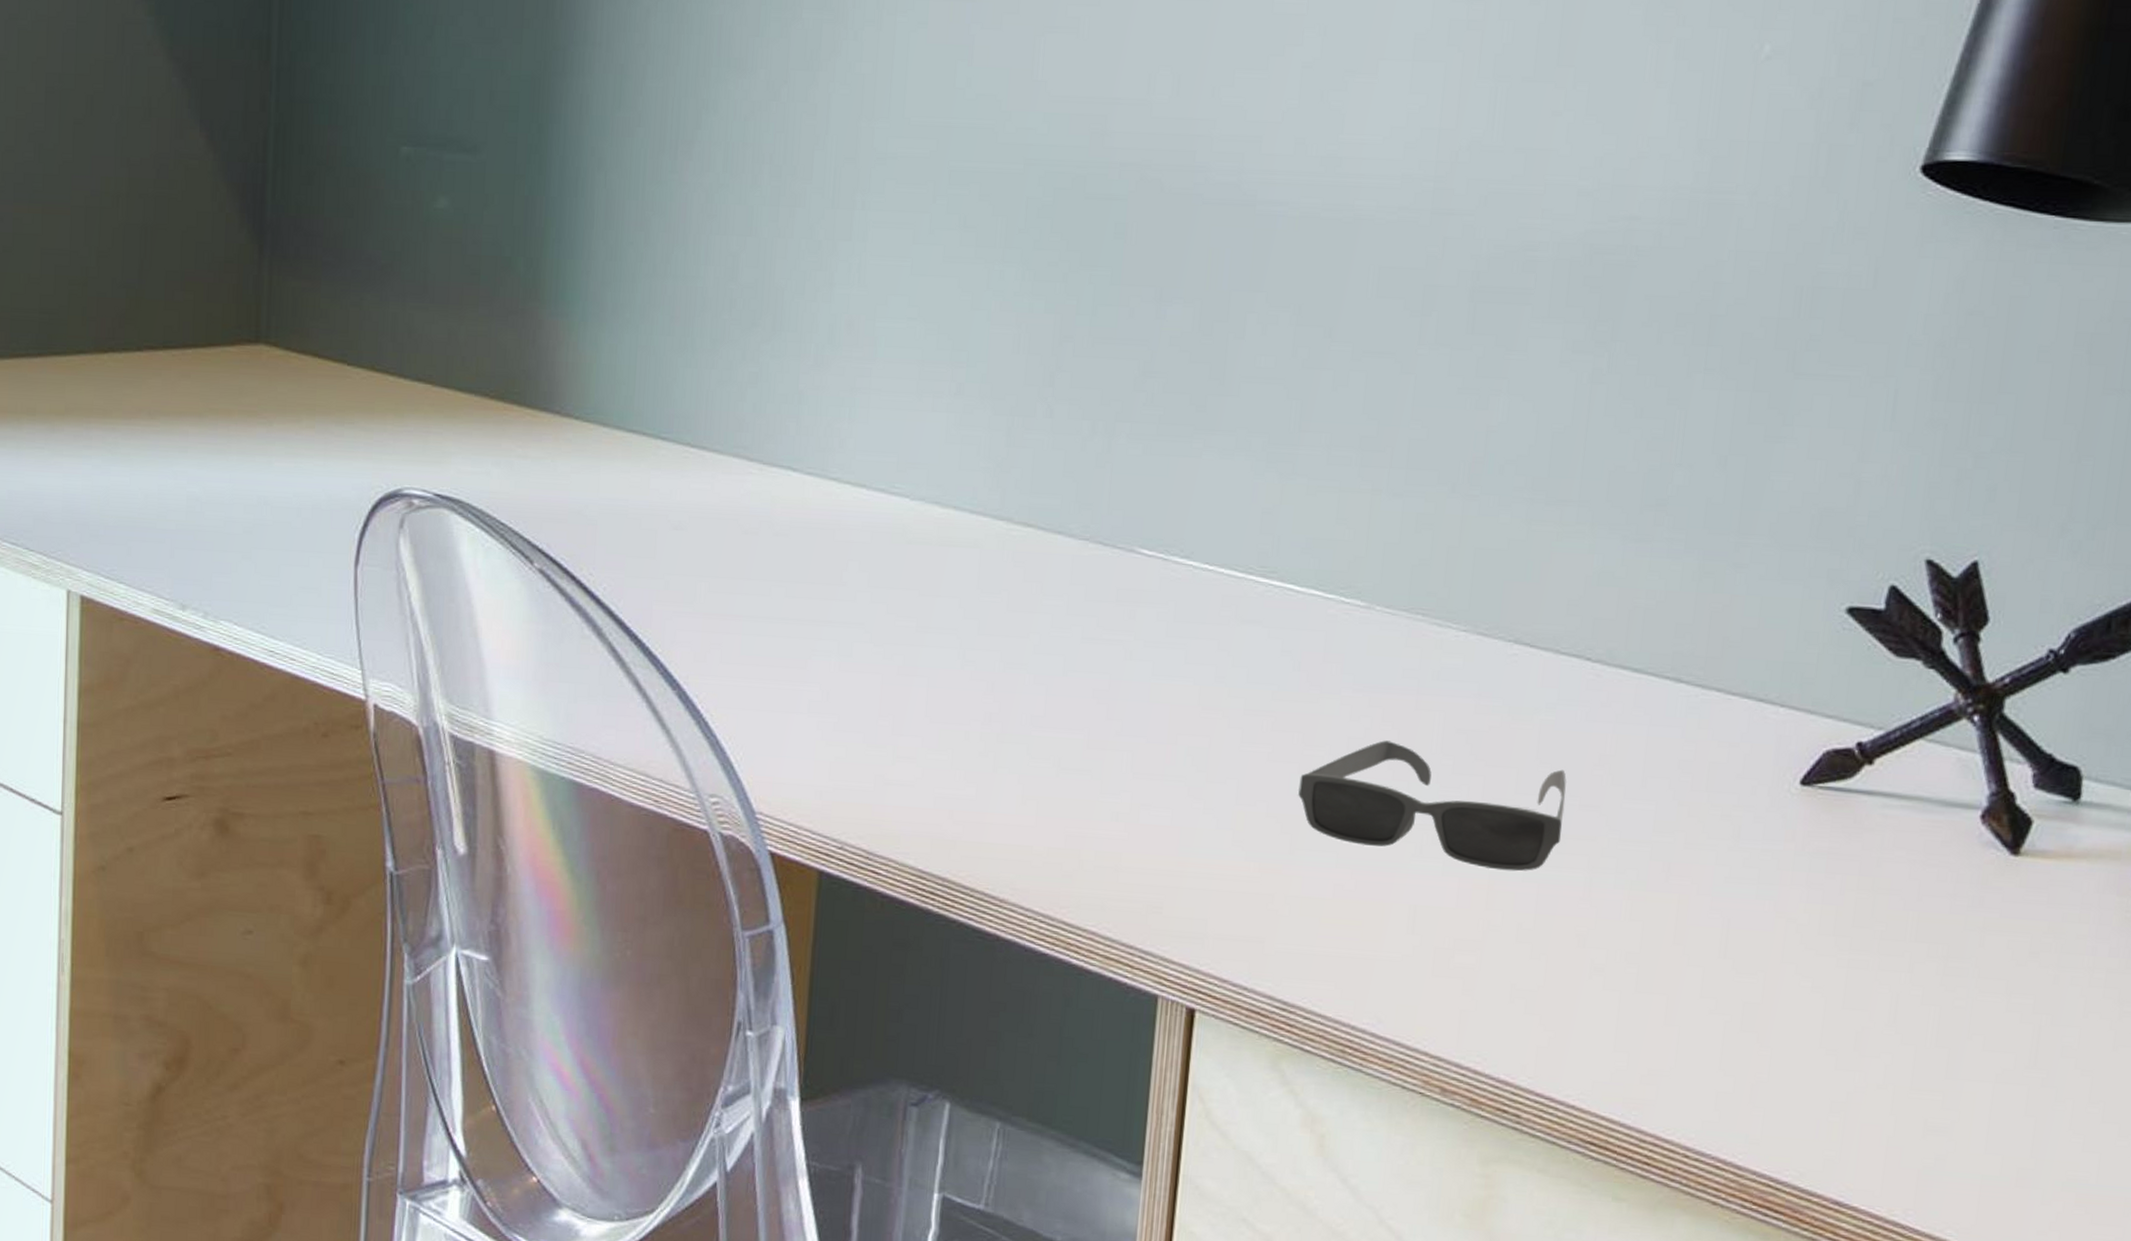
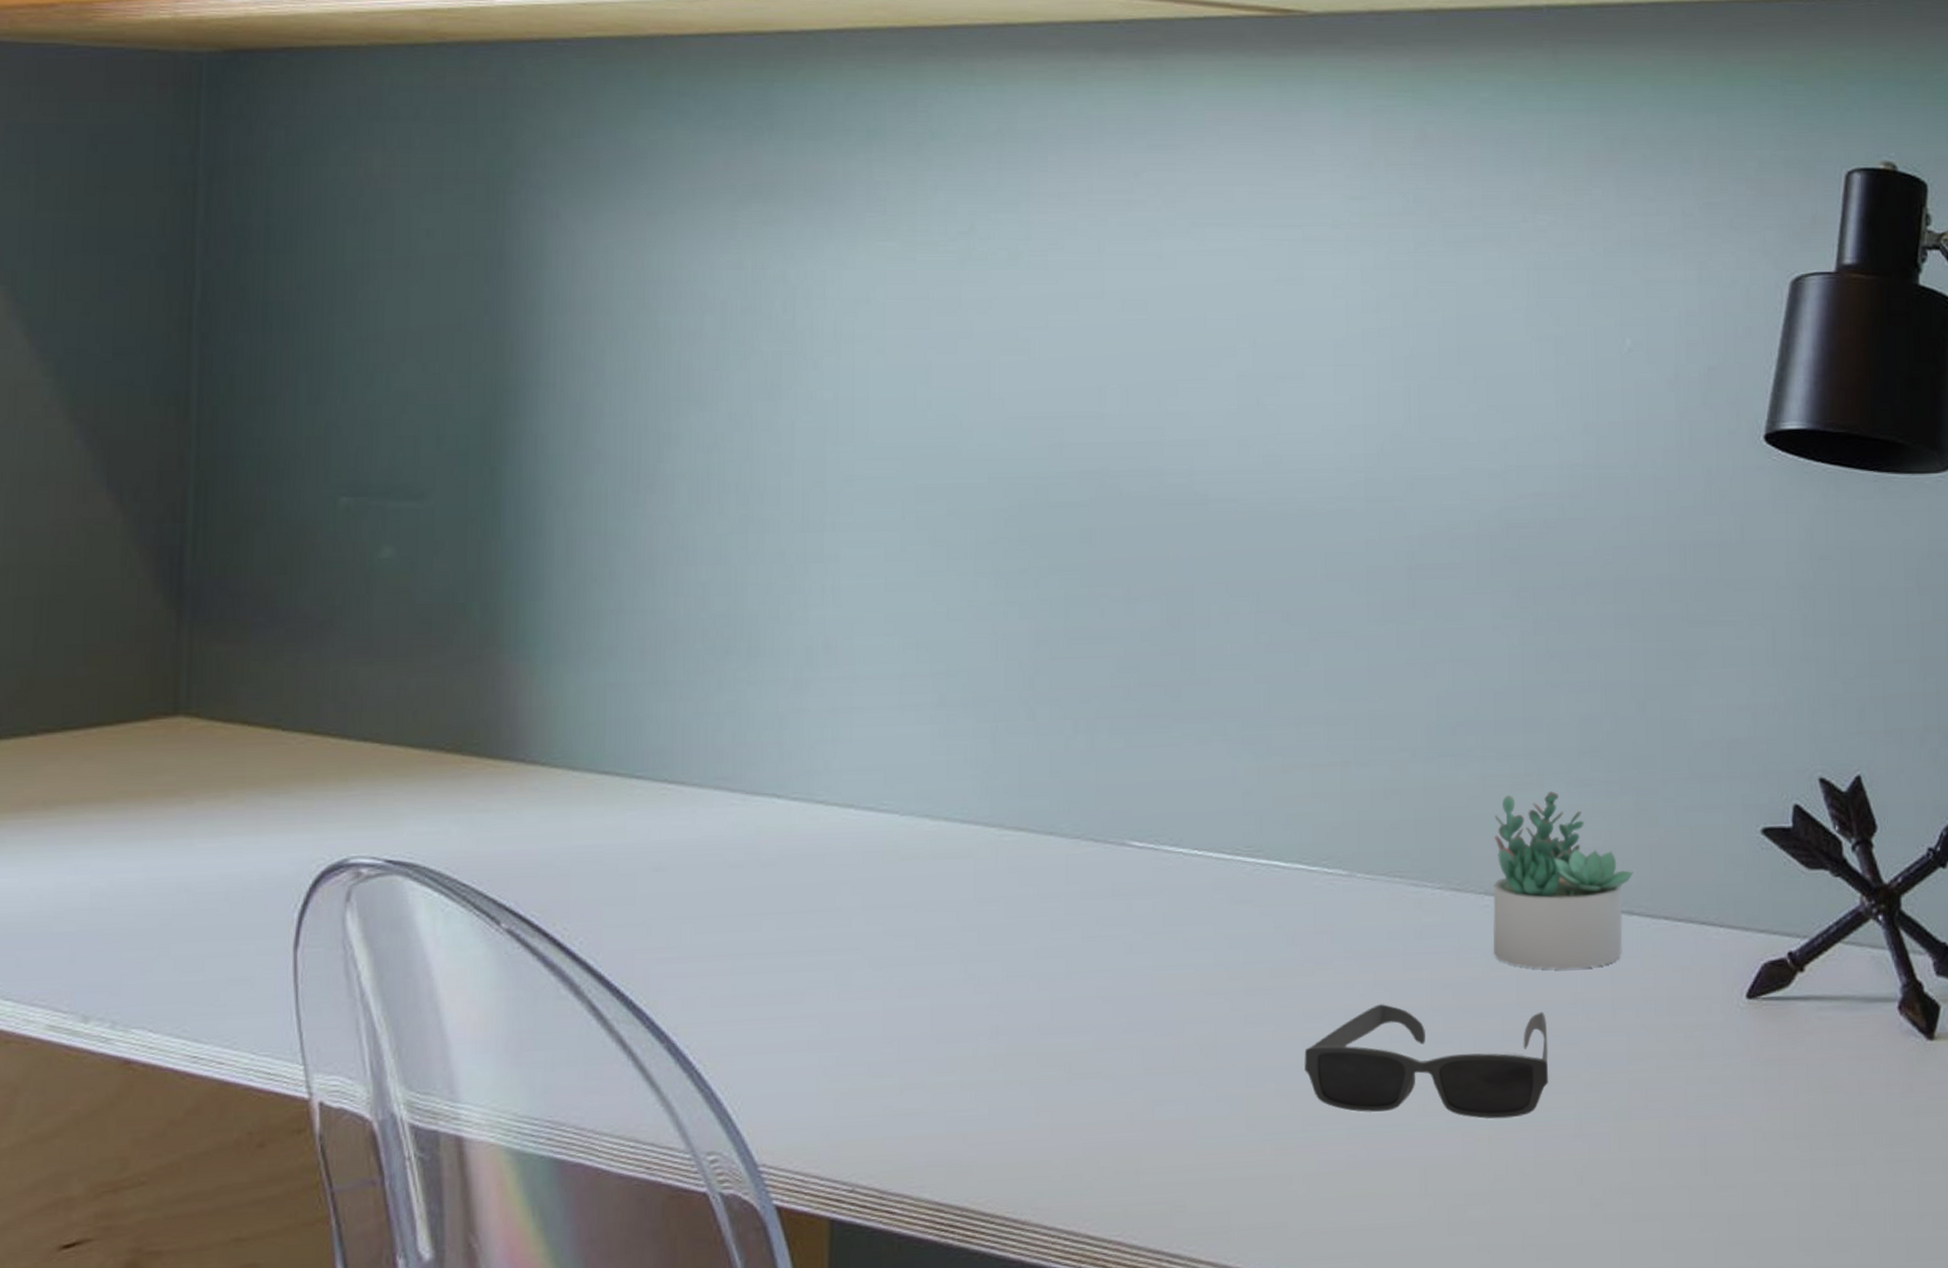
succulent plant: none [1517,543,1688,732] -> present [1492,791,1634,970]

